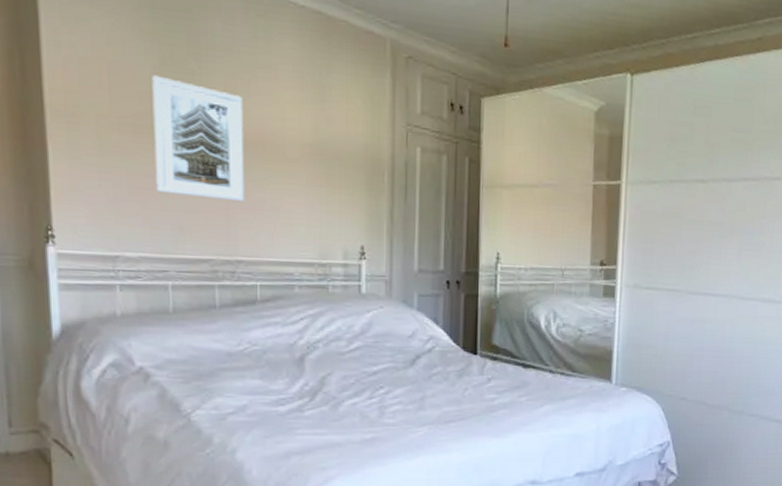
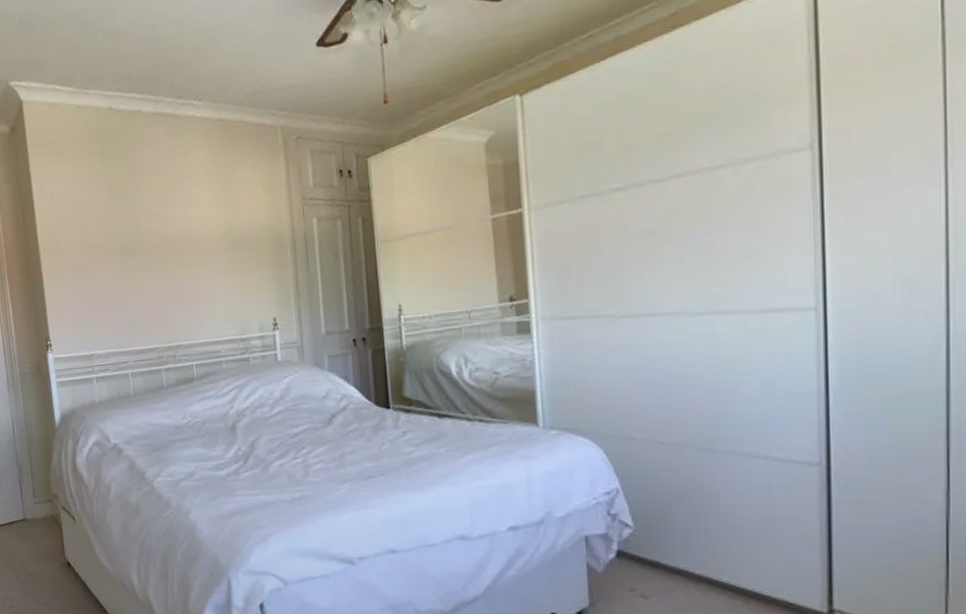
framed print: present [152,75,244,203] -> none [105,204,178,299]

